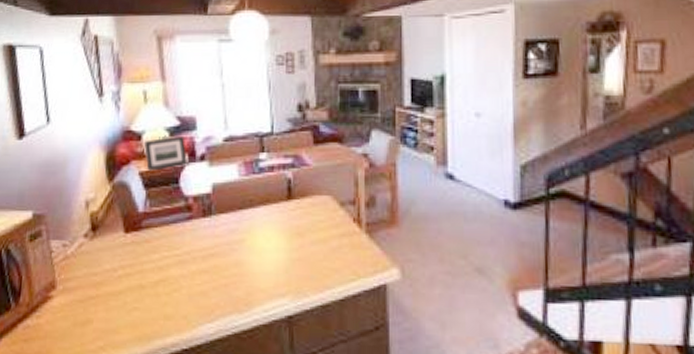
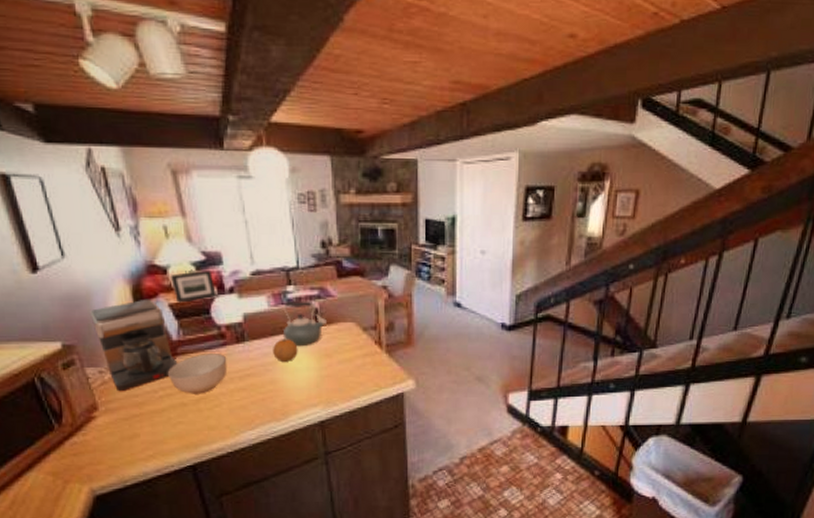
coffee maker: none [63,166,141,269] -> present [90,299,178,392]
bowl: none [129,228,192,275] -> present [167,354,228,394]
fruit: none [240,213,267,240] -> present [273,339,298,362]
kettle: none [252,169,300,223] -> present [282,300,327,347]

